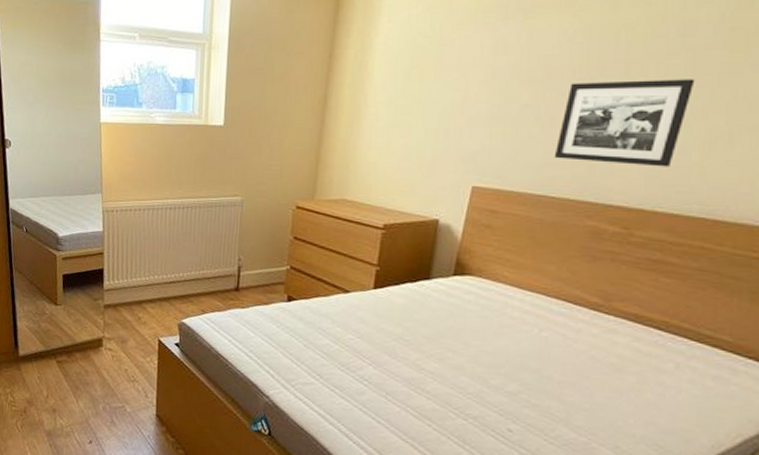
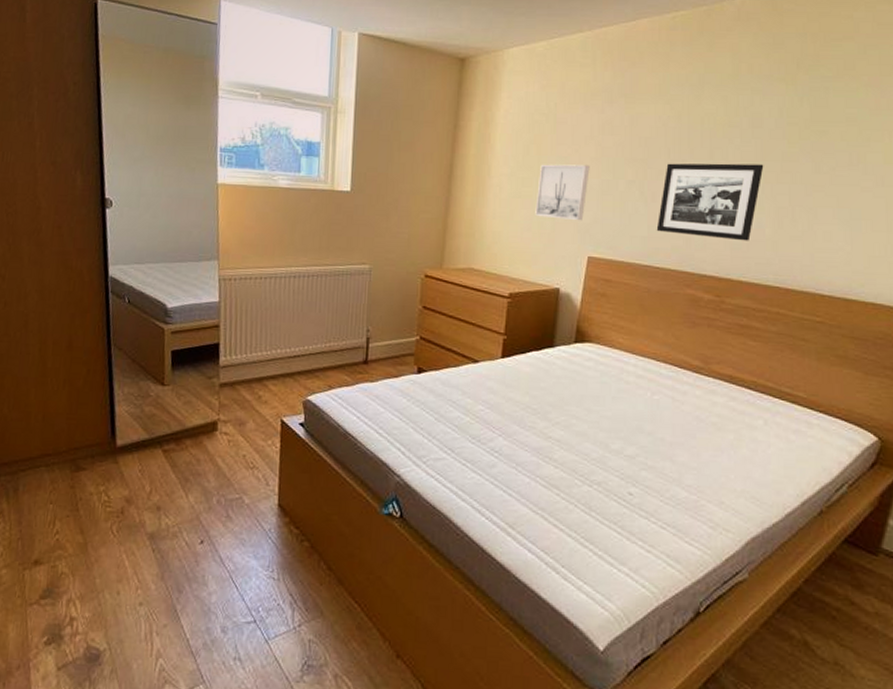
wall art: none [414,89,478,149] -> present [535,164,590,221]

